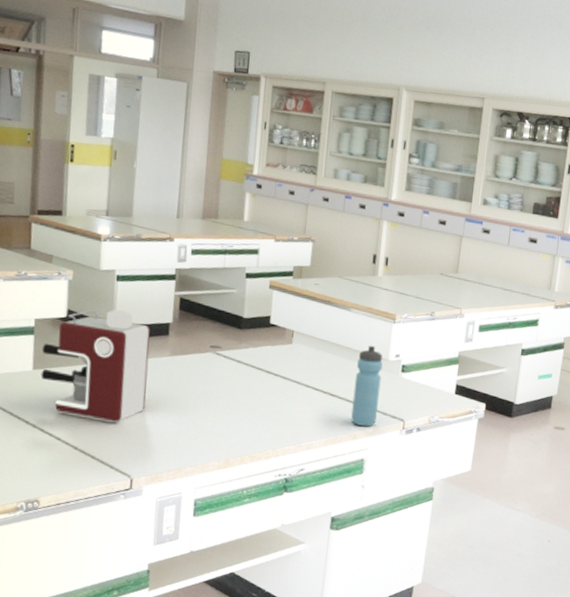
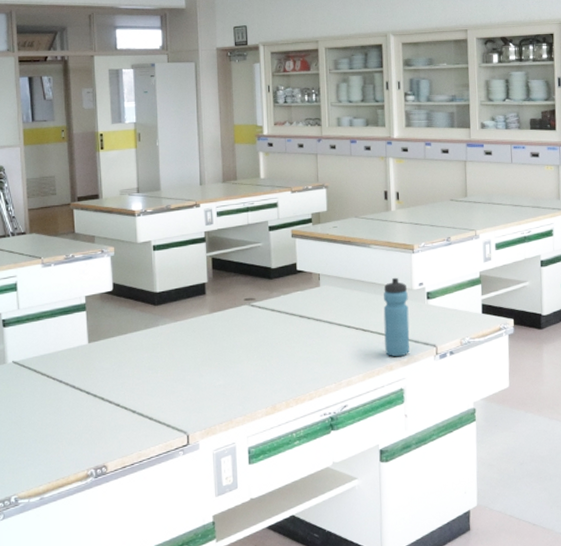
coffee maker: present [40,309,150,422] -> none [94,276,193,383]

